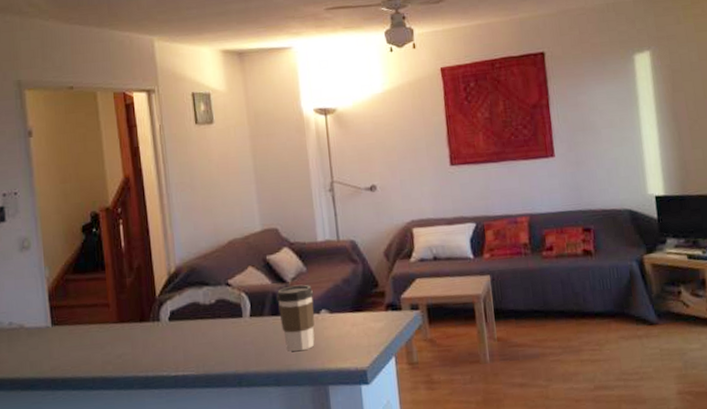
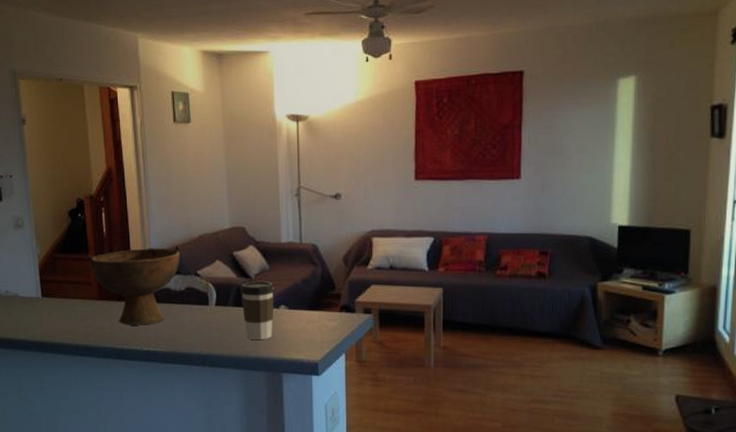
bowl: none [103,254,209,349] -> present [87,245,181,326]

